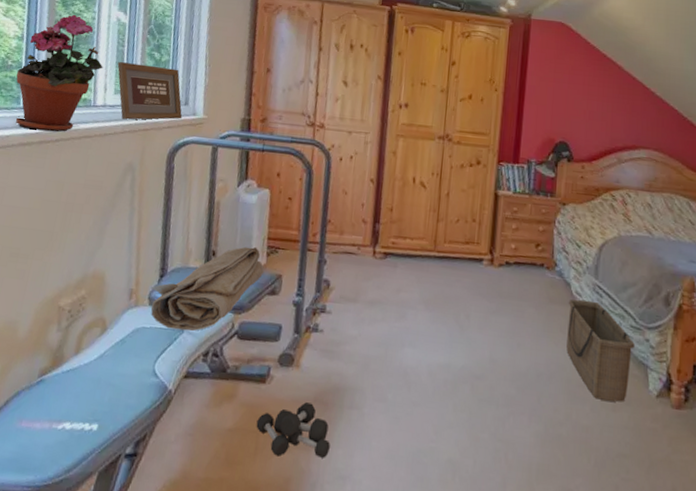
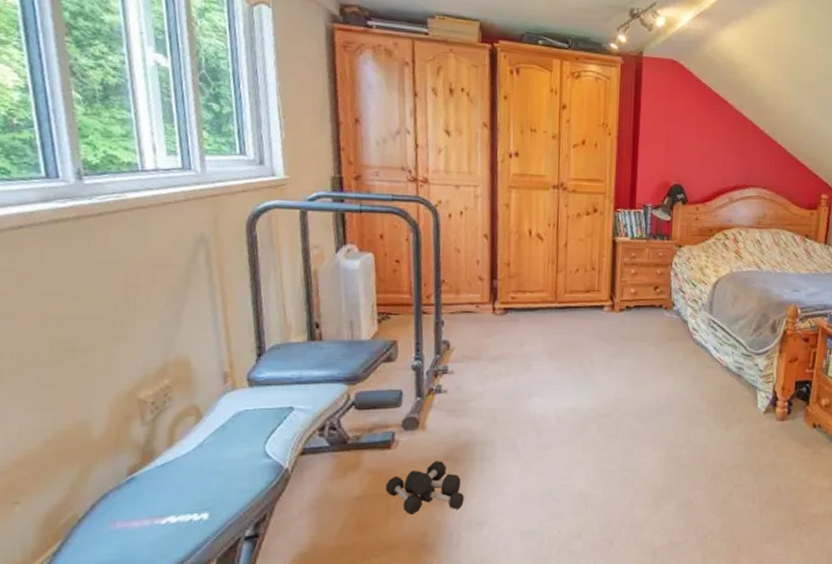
potted plant: present [16,14,104,133] -> none [28,57,148,205]
picture frame: present [117,61,183,120] -> none [165,115,259,185]
towel: present [150,246,265,332] -> none [248,314,378,408]
basket: present [566,299,635,402] -> none [685,334,746,422]

